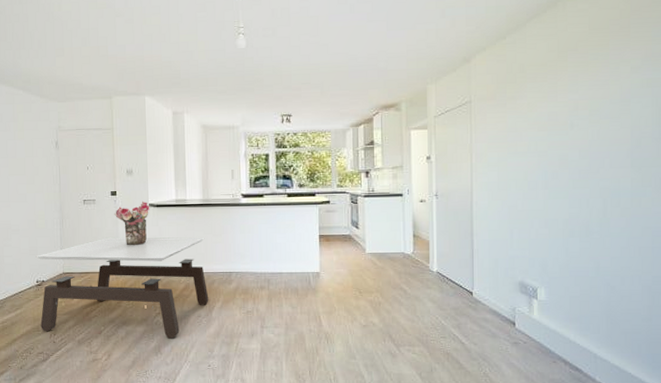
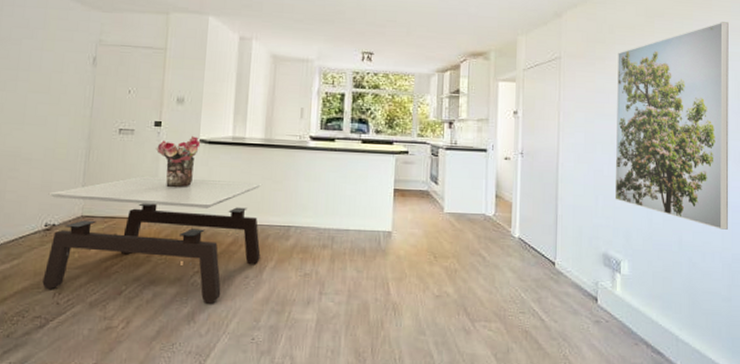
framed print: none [529,48,649,254] -> present [614,22,729,230]

